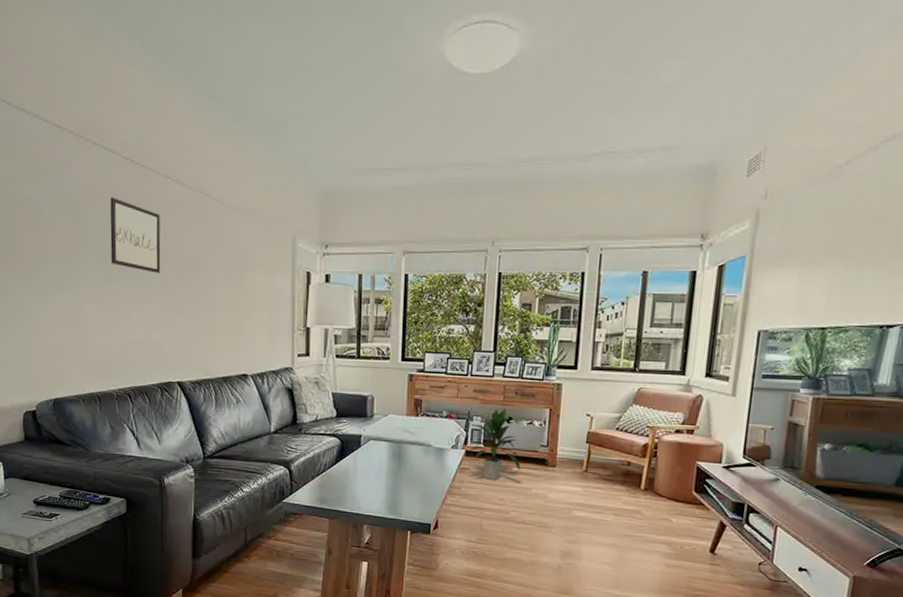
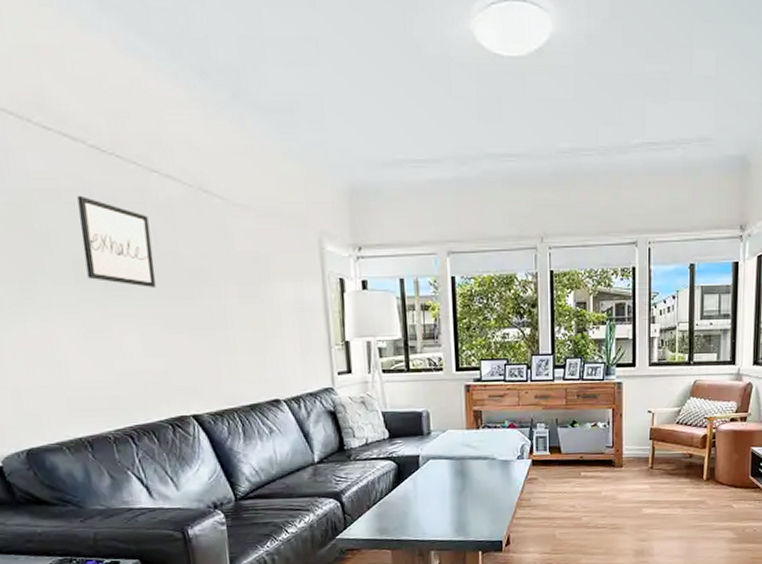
indoor plant: present [469,408,521,481] -> none [535,412,588,488]

